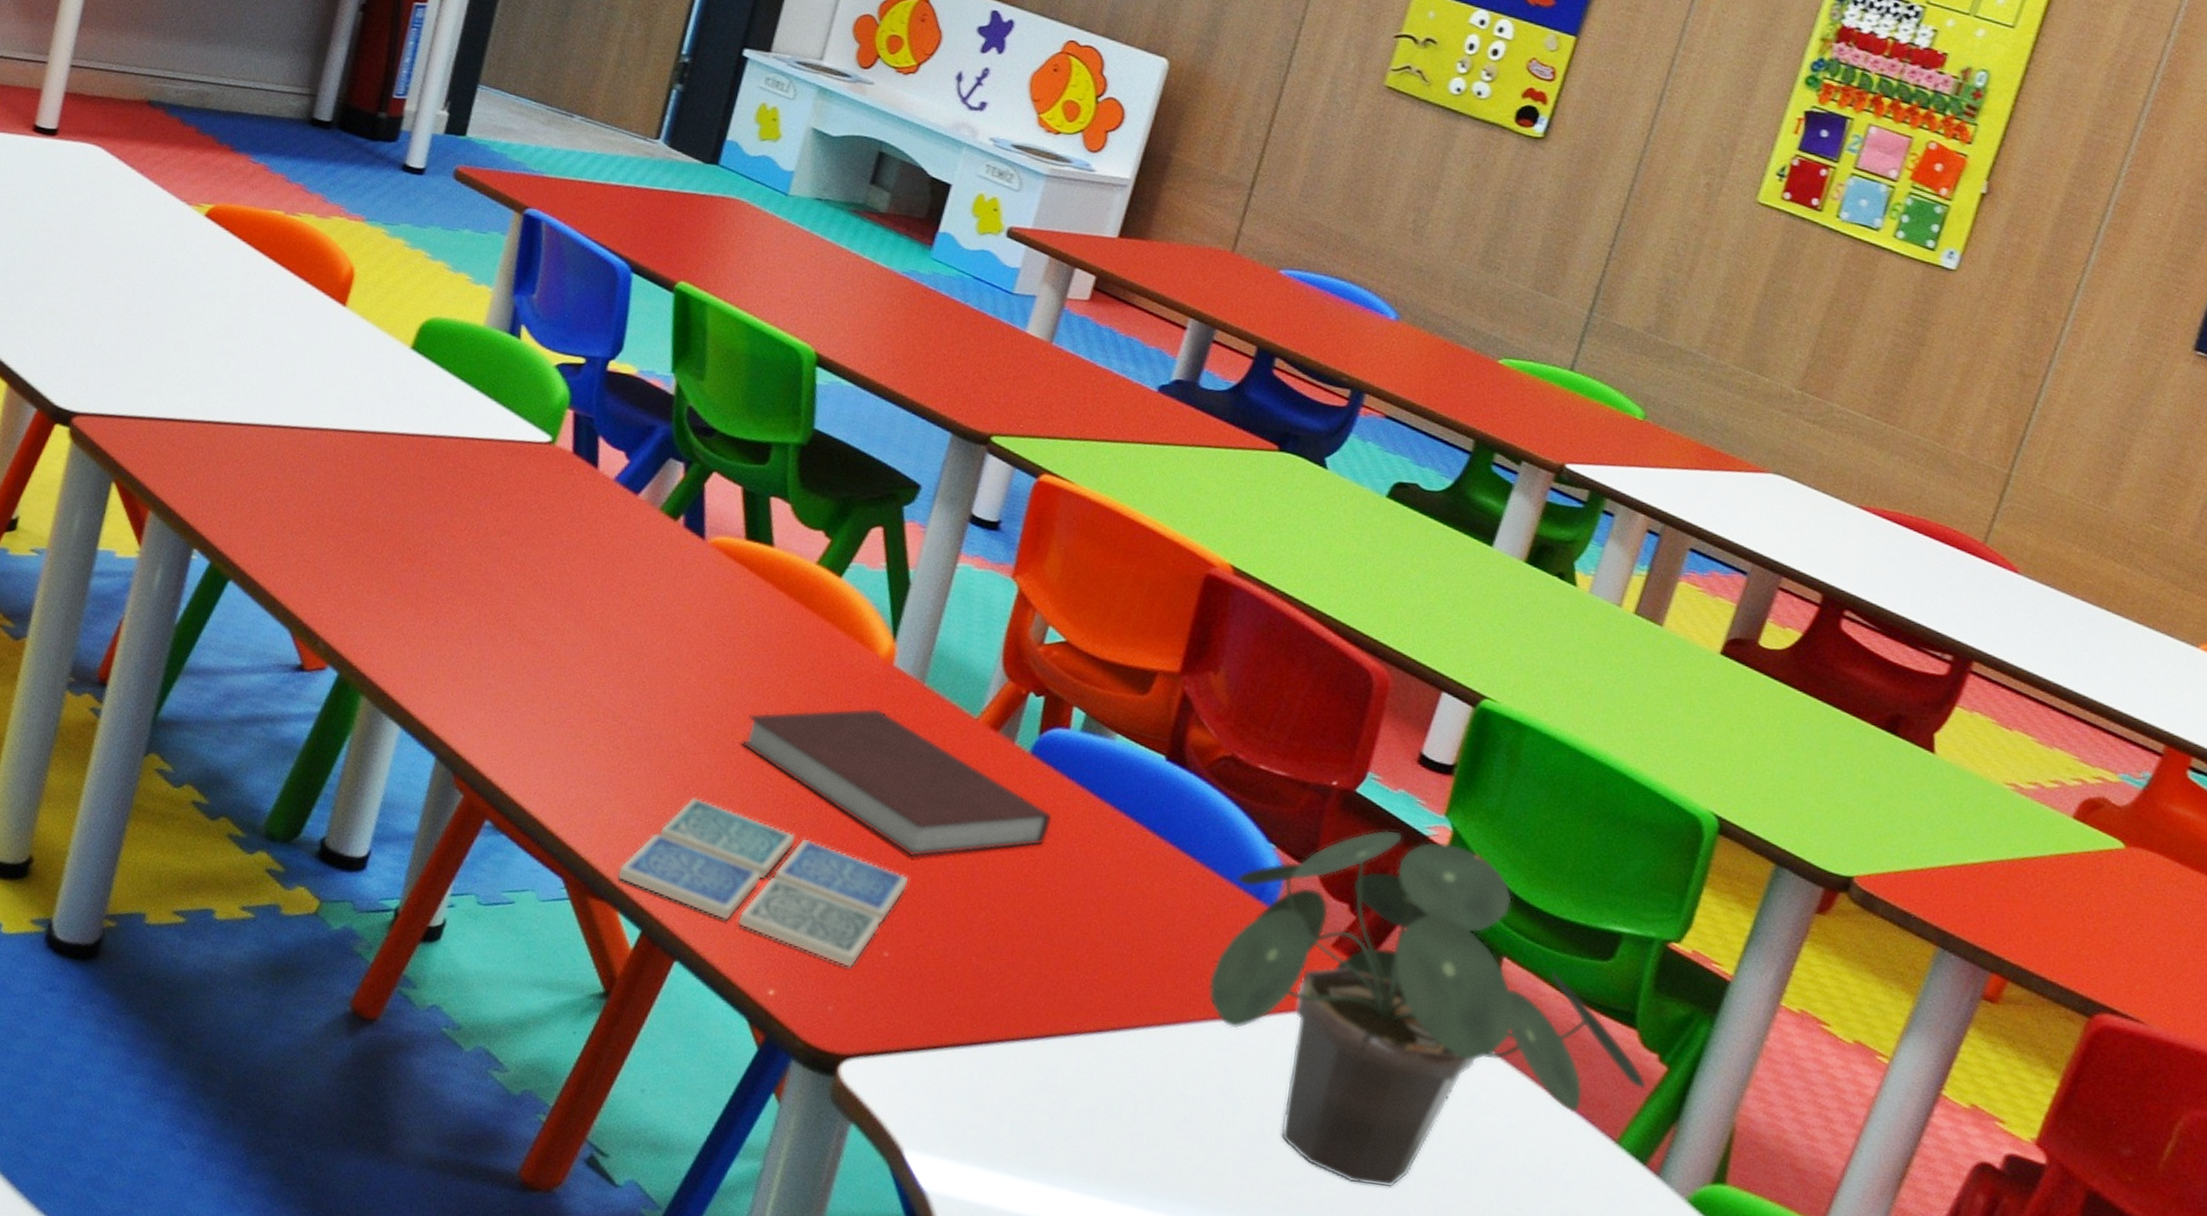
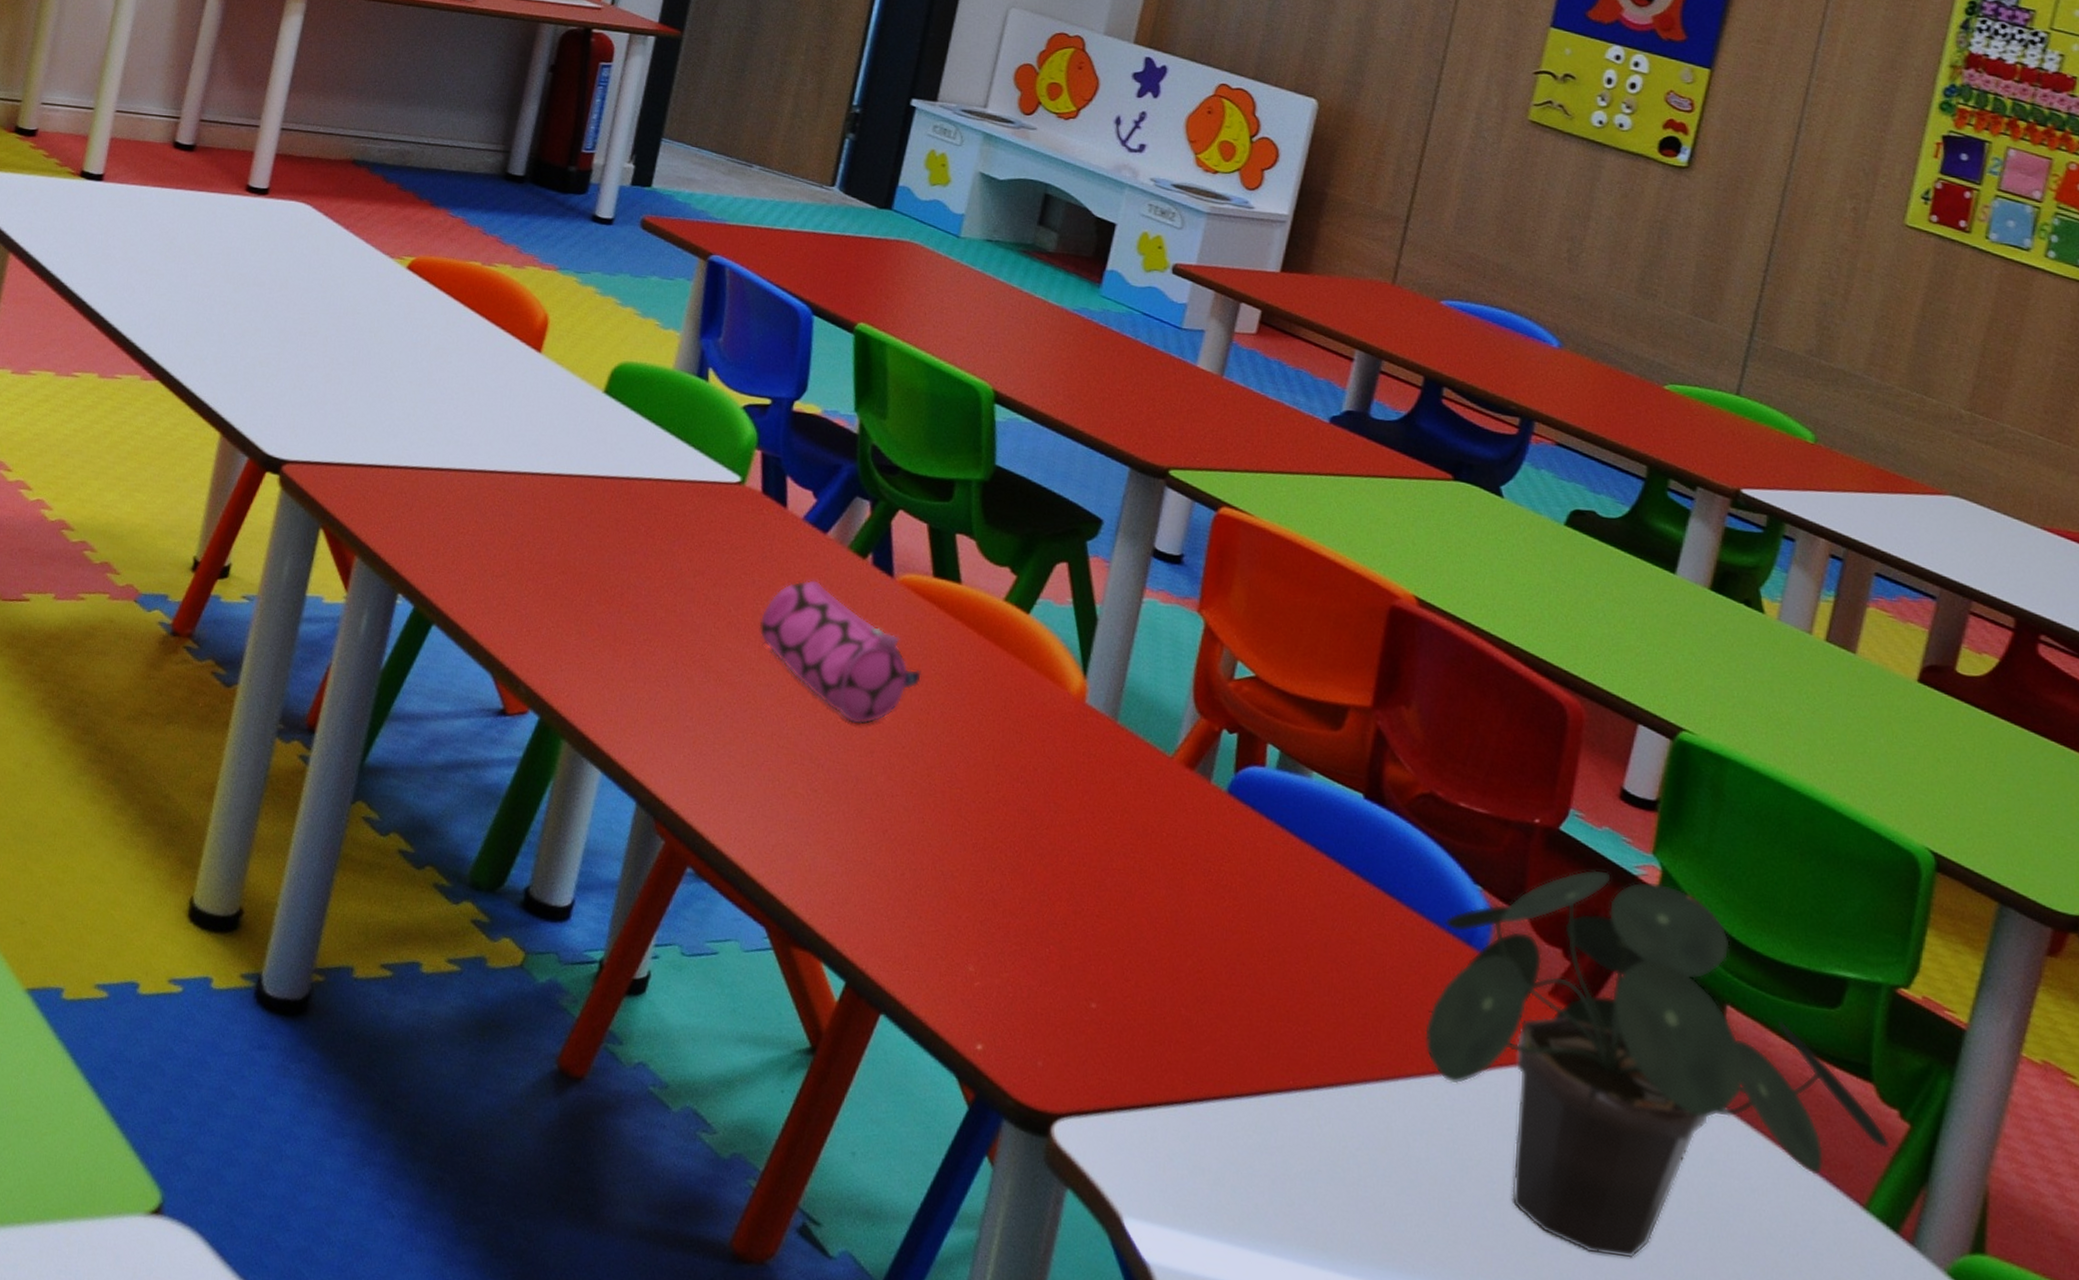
pencil case: none [565,540,730,684] -> present [759,579,922,725]
drink coaster: present [616,797,909,968] -> none [819,841,1112,1021]
notebook: present [740,707,1053,858] -> none [937,747,1253,903]

